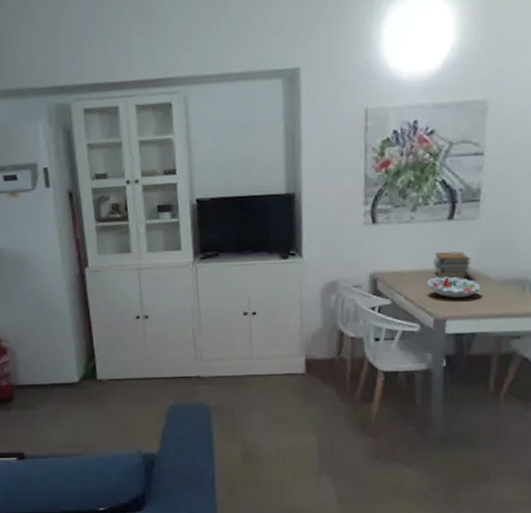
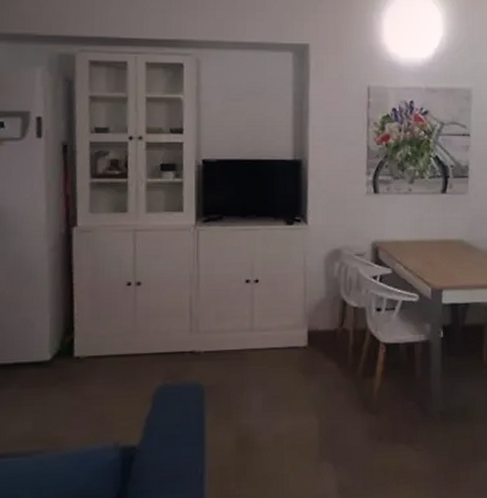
decorative bowl: present [426,277,480,298] -> none [424,247,471,268]
book stack: present [434,251,471,280] -> none [430,223,463,251]

